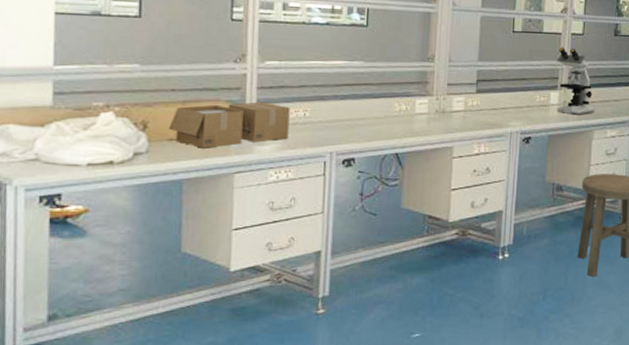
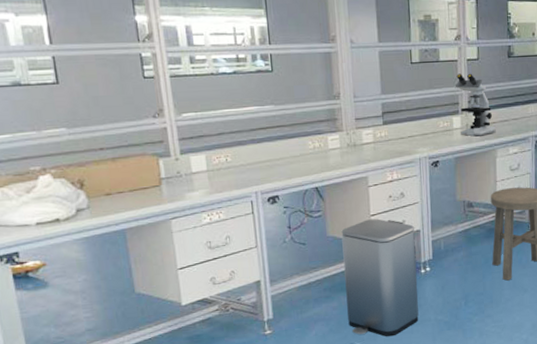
cardboard box: present [168,101,290,148] -> none [103,151,215,200]
pedal bin: none [412,194,498,328] -> present [341,219,419,336]

